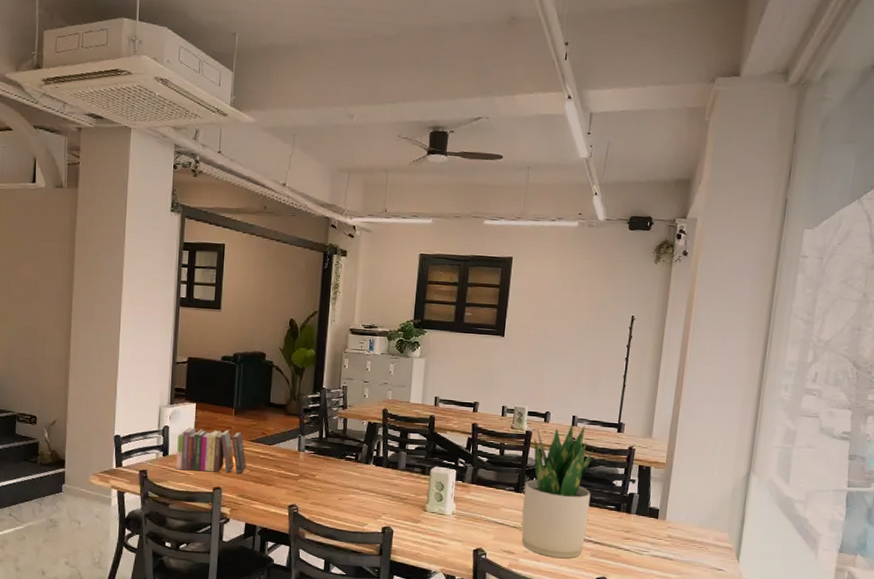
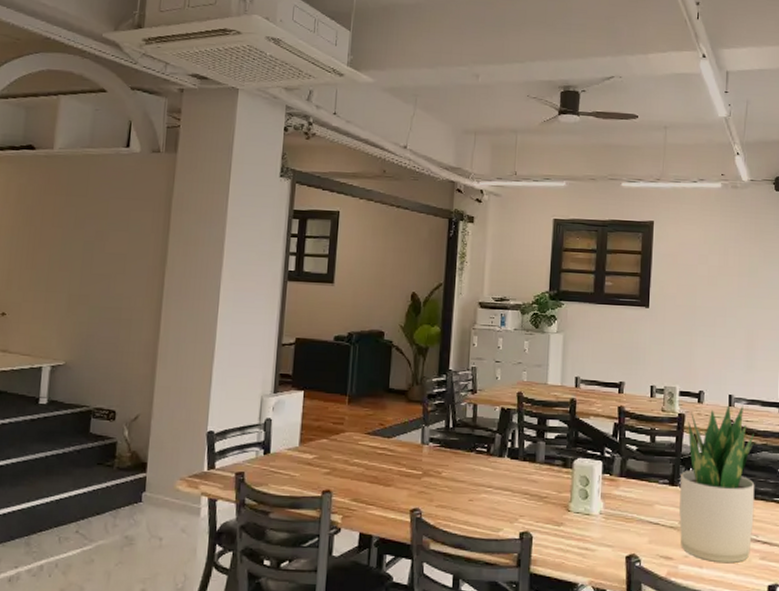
books: present [176,427,247,474] -> none [279,419,362,474]

